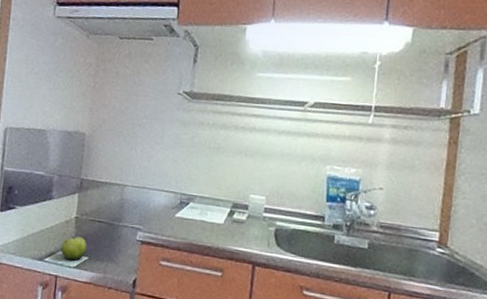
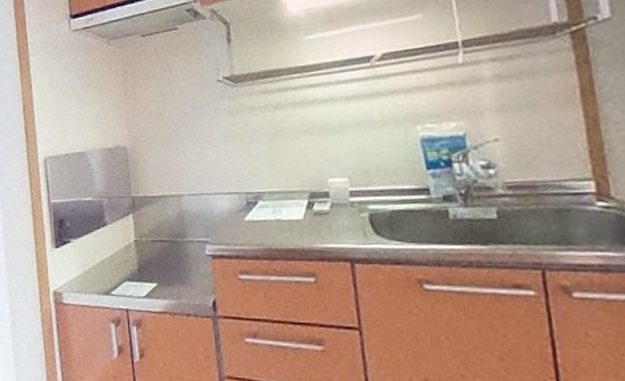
fruit: present [61,235,87,261] -> none [125,261,154,289]

